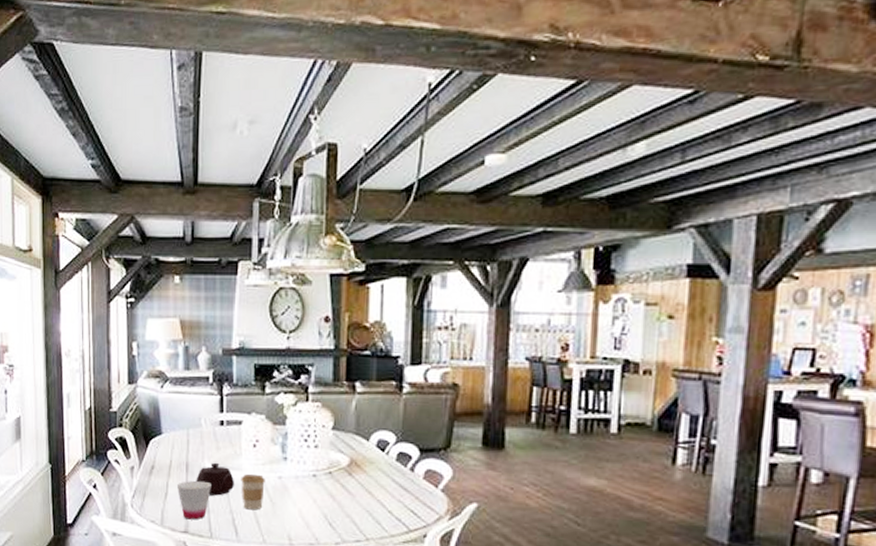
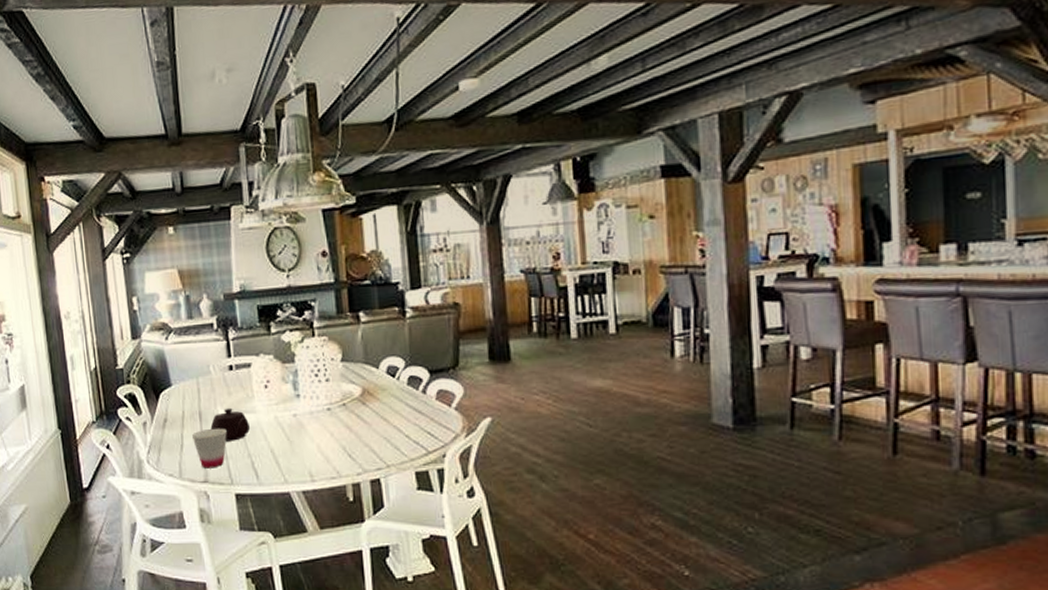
coffee cup: present [241,473,265,510] -> none [255,414,281,451]

